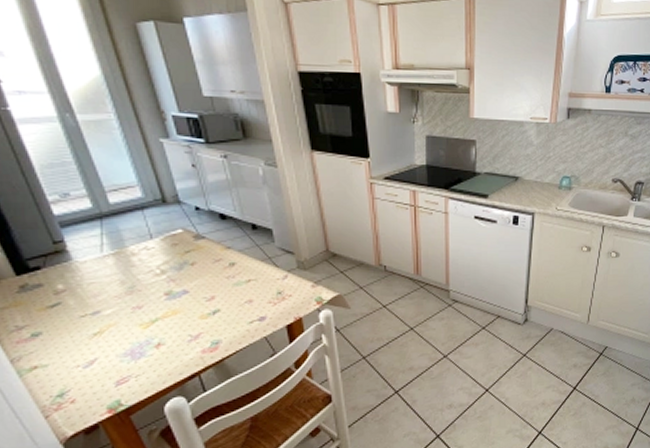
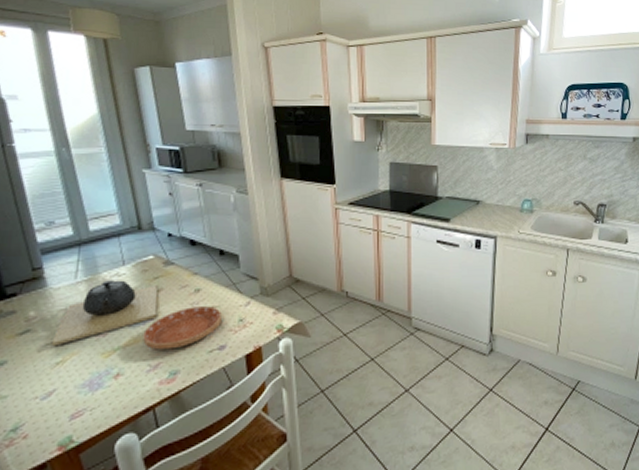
teapot: none [85,254,192,319] -> present [51,280,158,347]
saucer: none [180,279,261,321] -> present [143,306,223,350]

